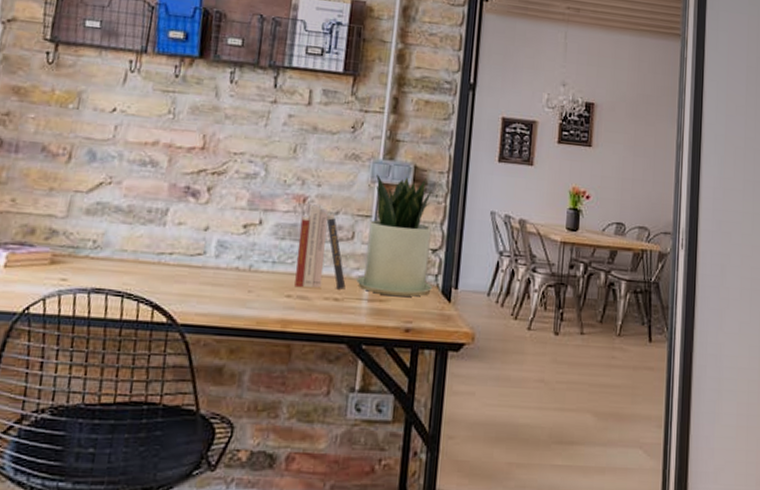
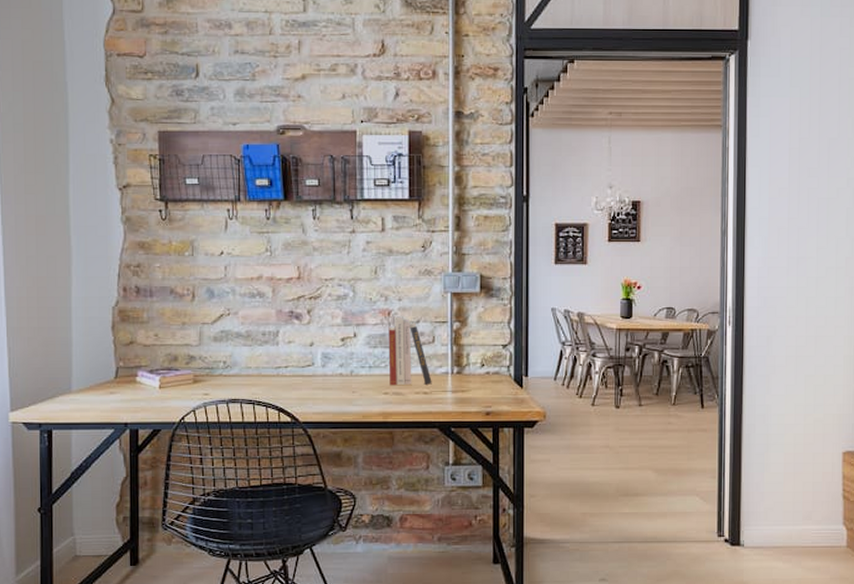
planter: present [356,174,434,297] -> none [441,285,506,387]

